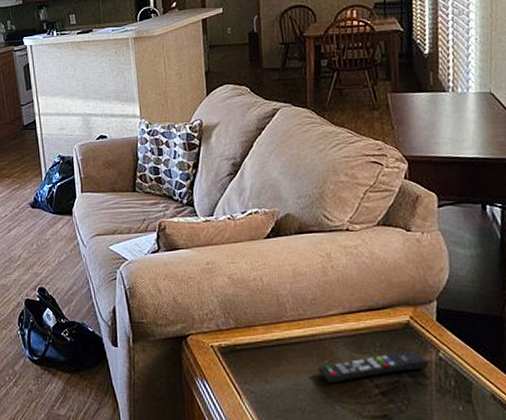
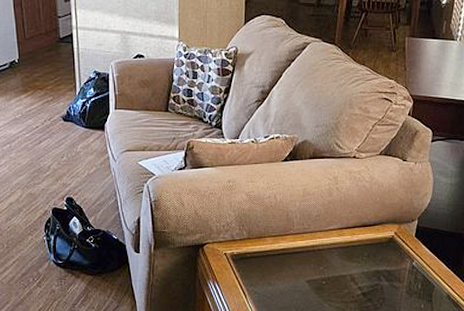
remote control: present [317,351,430,384] -> none [314,260,404,286]

